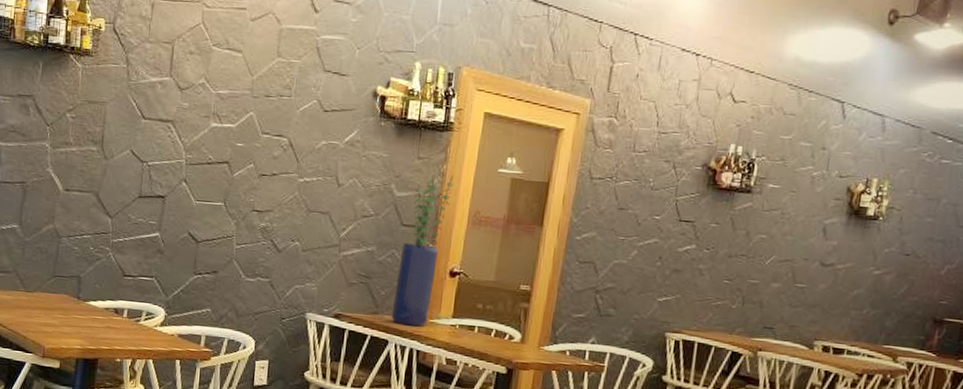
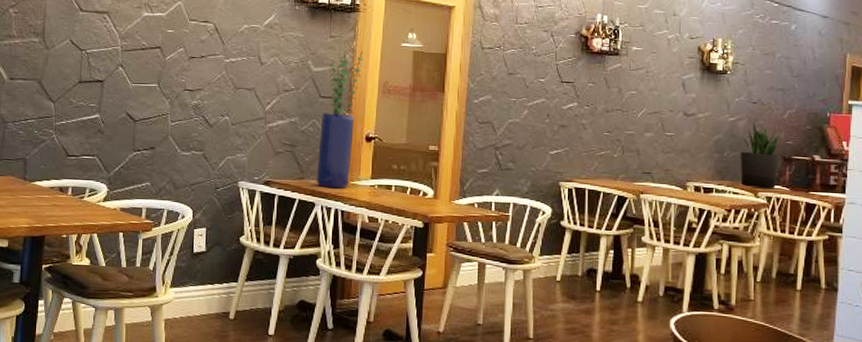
planter: none [878,277,935,354] -> present [740,122,781,189]

